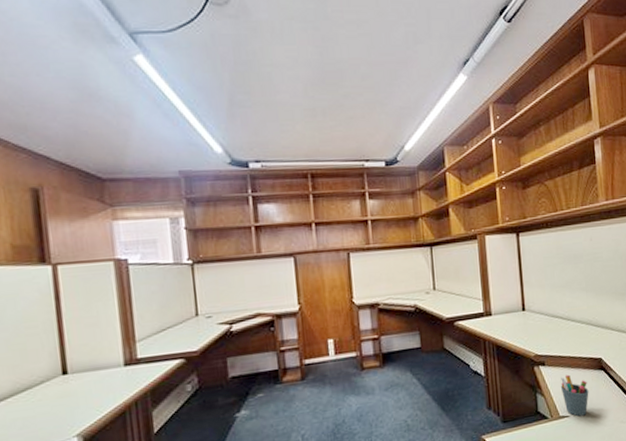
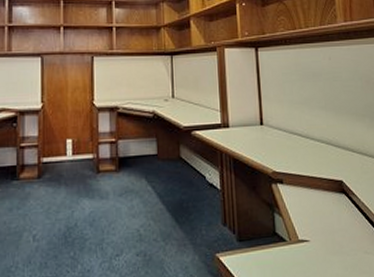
pen holder: present [560,374,589,417] -> none [299,195,330,242]

